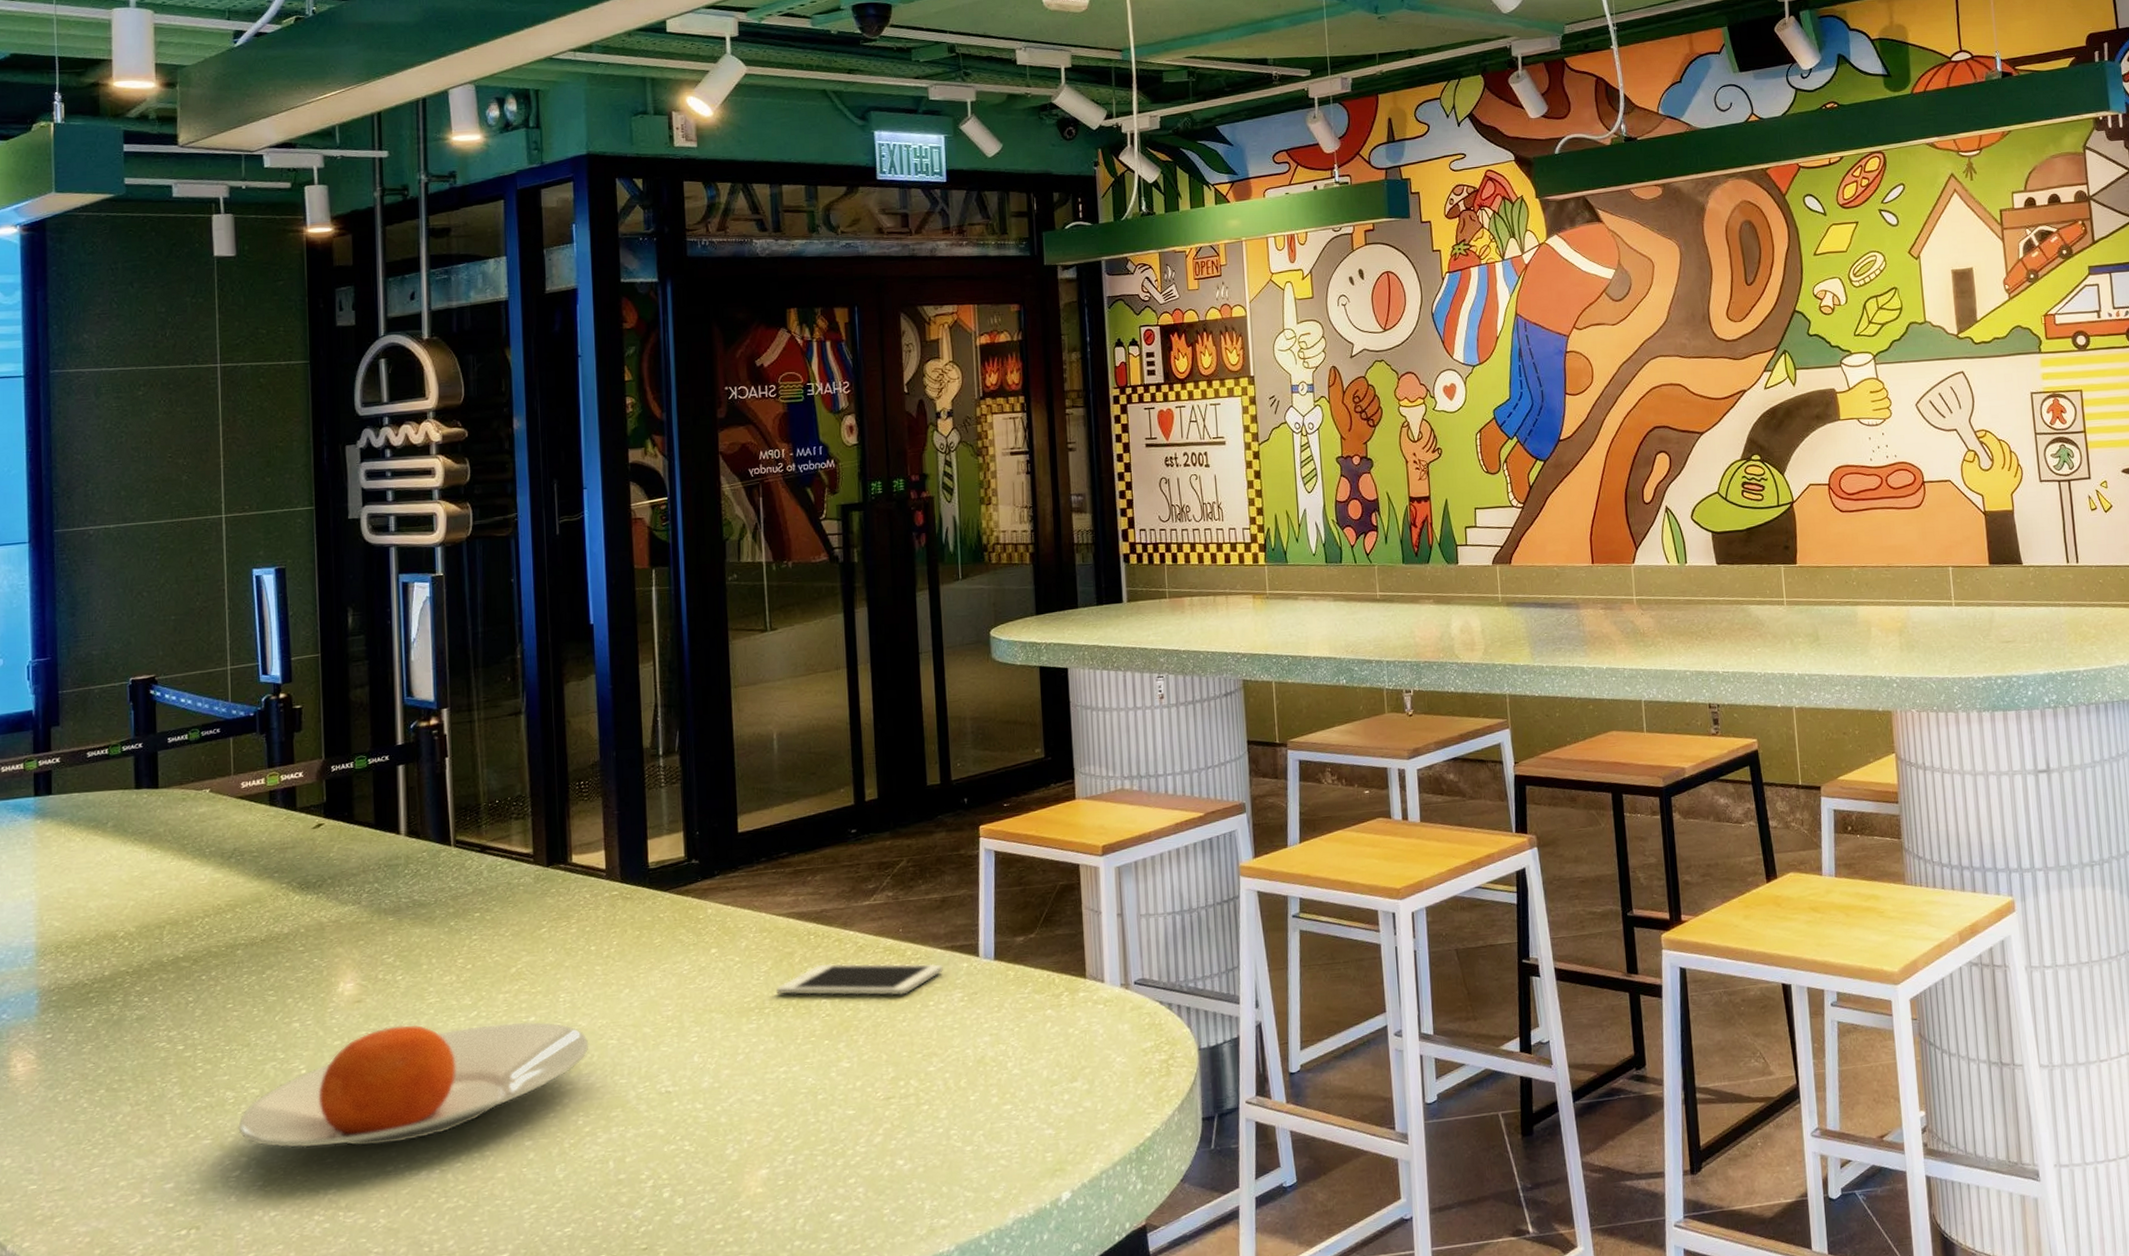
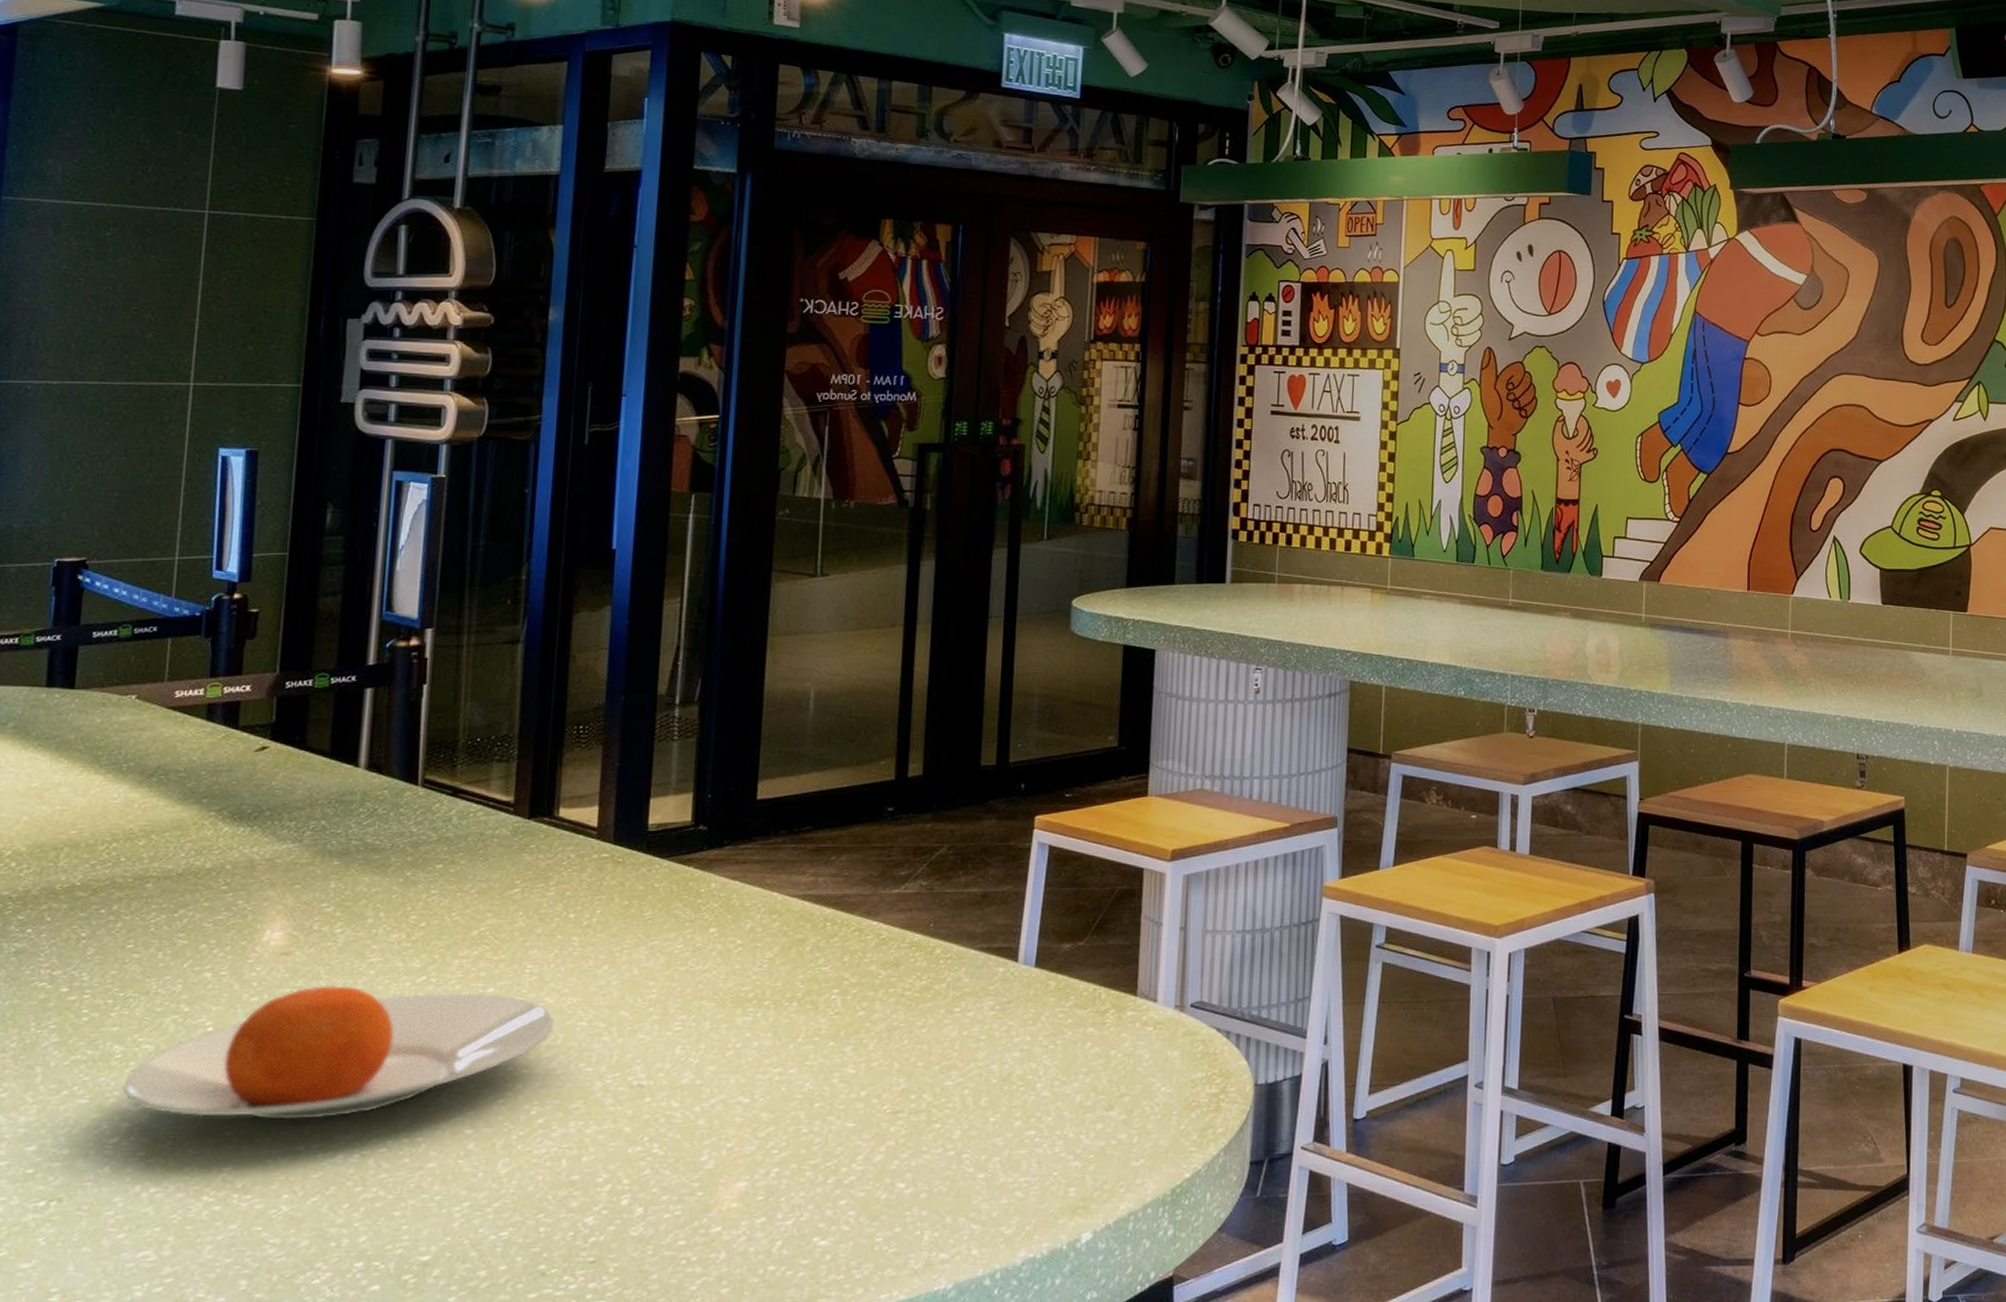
cell phone: present [776,963,943,996] -> none [780,955,976,998]

